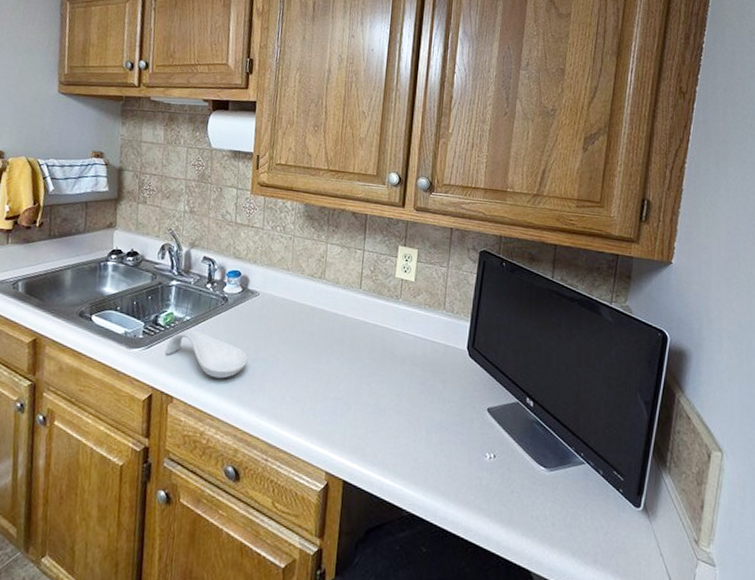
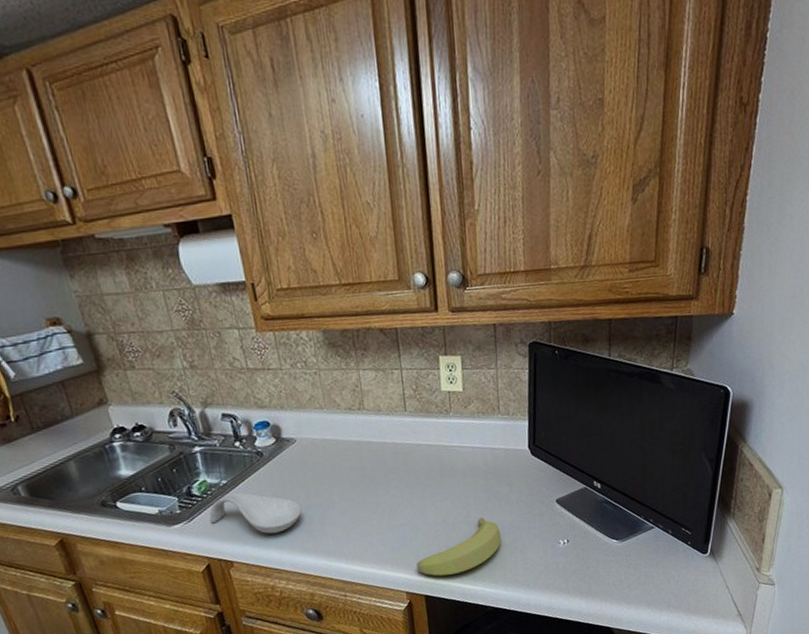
banana: none [341,409,429,465] -> present [416,517,501,577]

